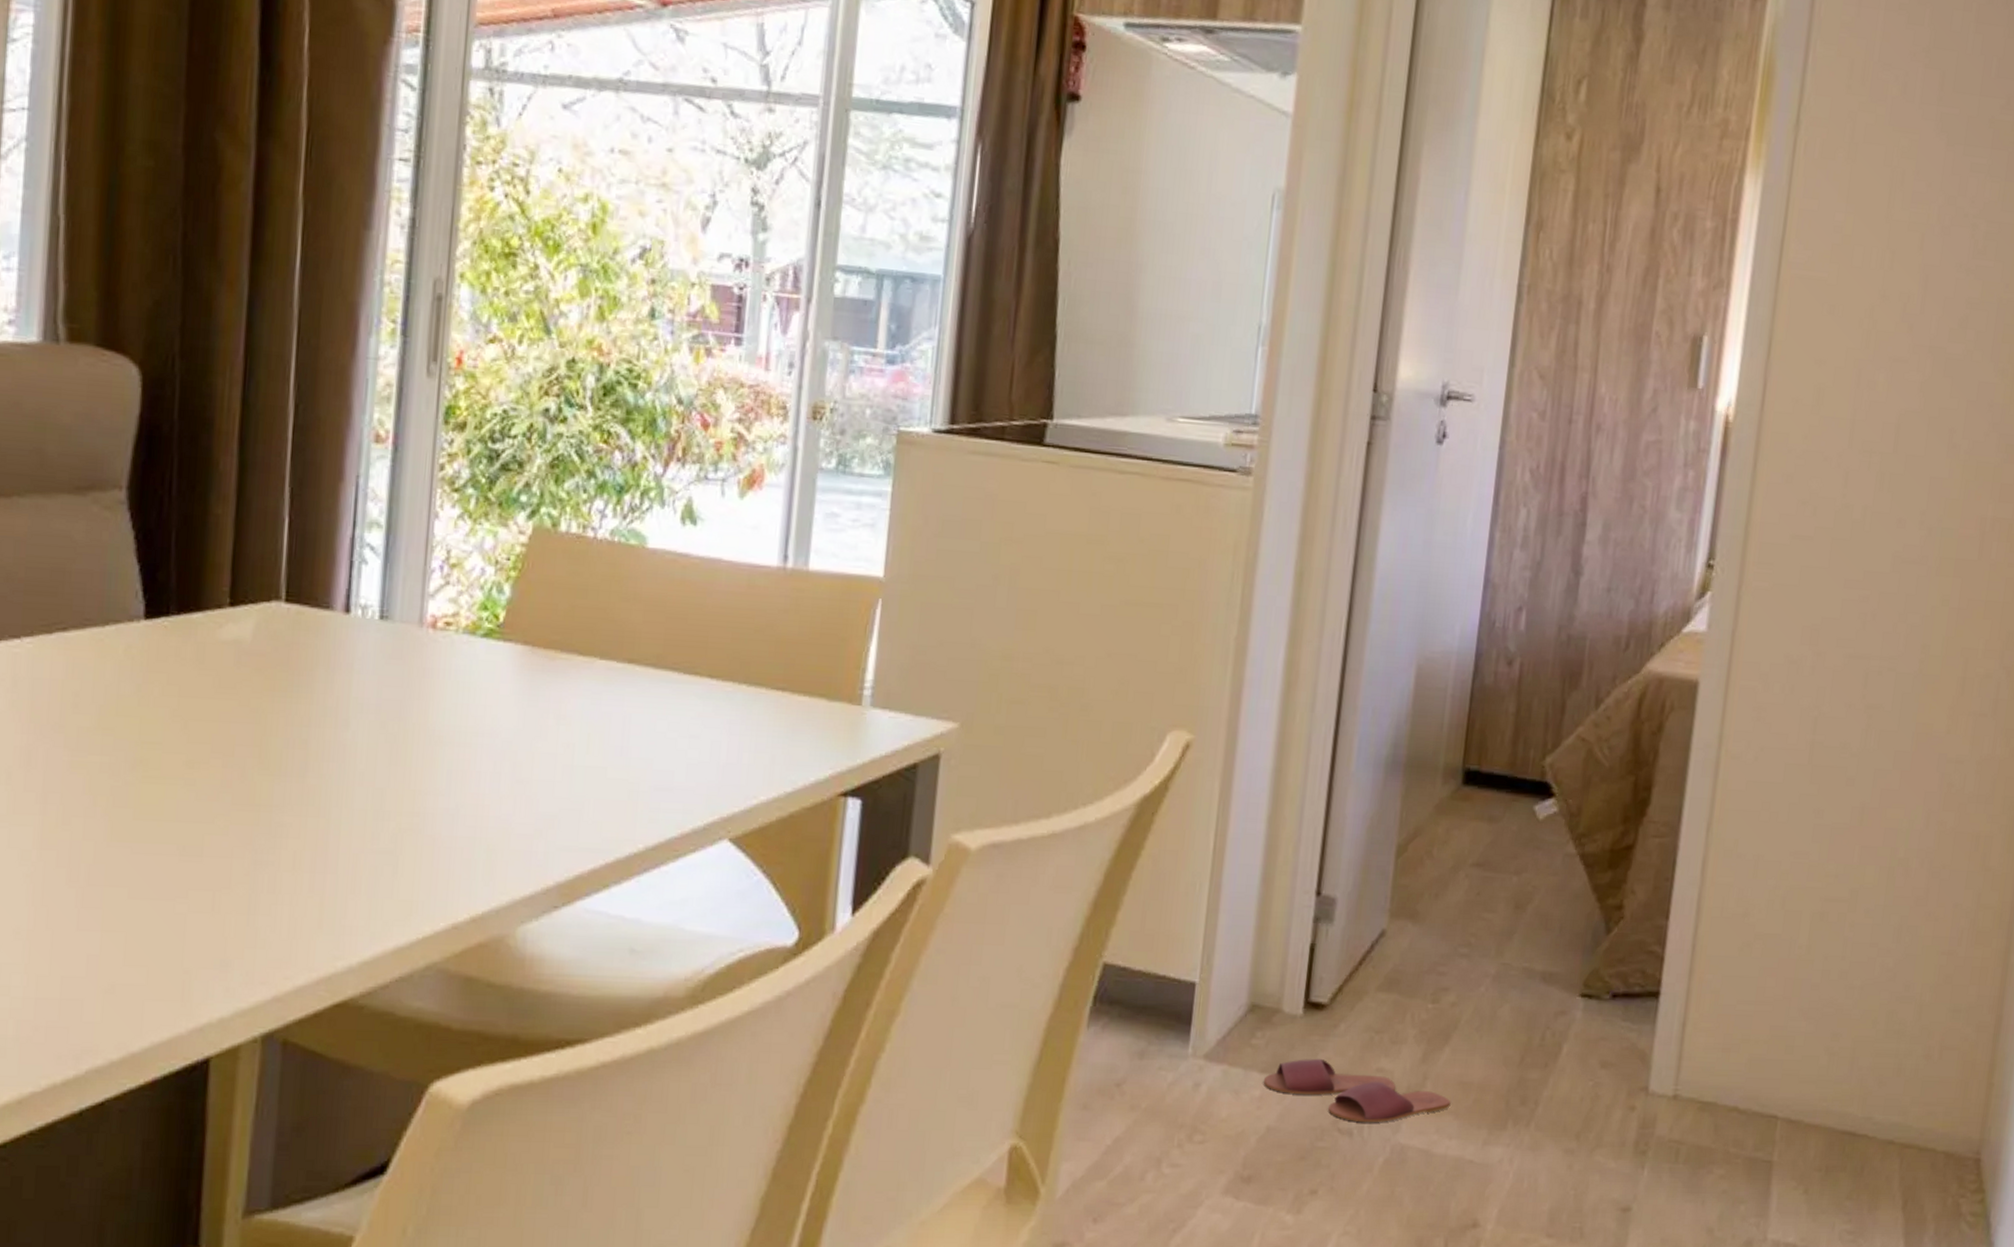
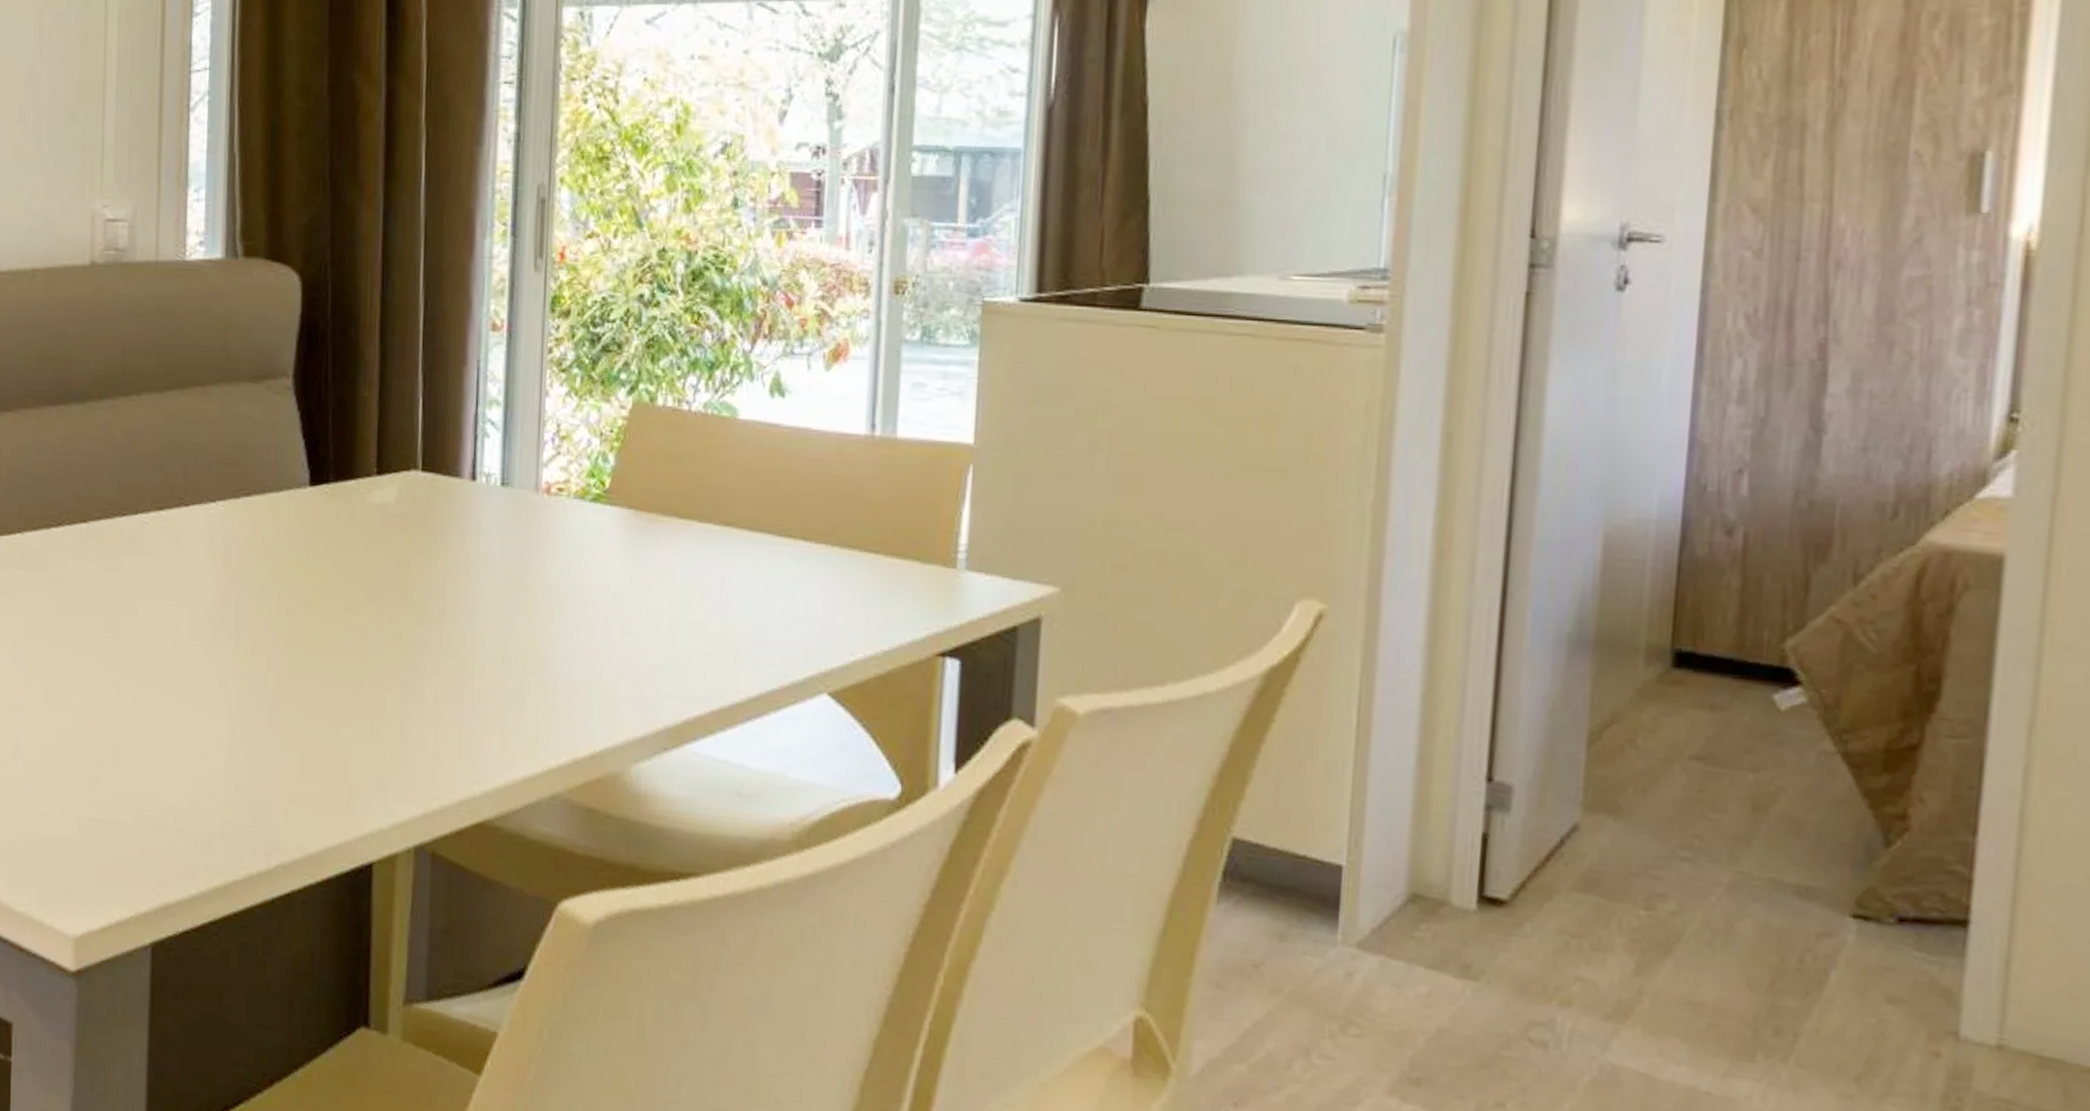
slippers: present [1263,1058,1451,1123] -> none [1430,958,1677,1037]

